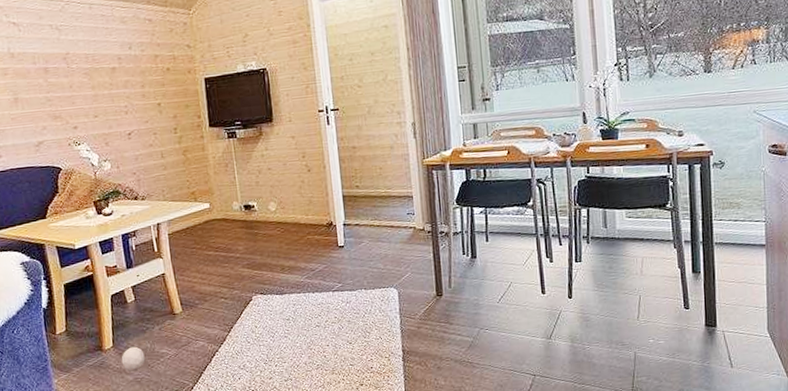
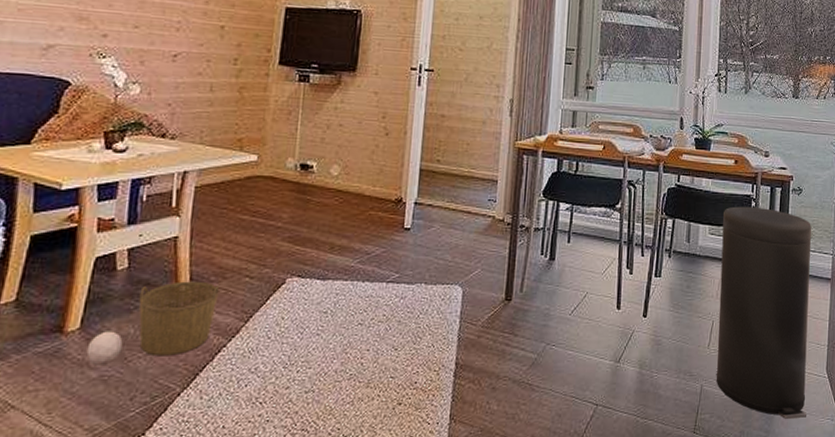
basket: none [147,305,205,362] -> present [138,281,220,357]
pedal bin: none [639,185,749,376] -> present [716,206,812,419]

